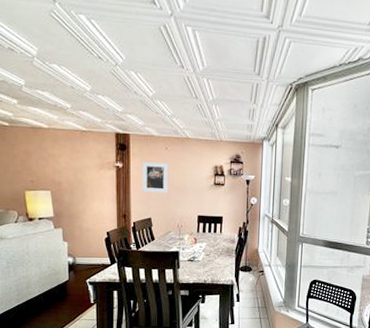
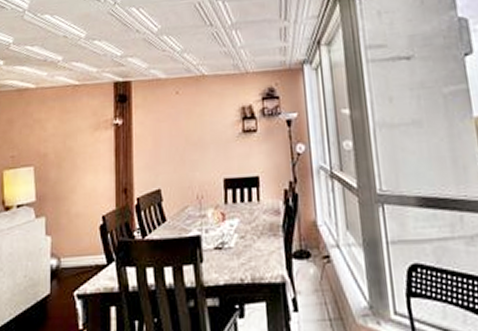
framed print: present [141,161,169,193] -> none [146,111,182,154]

